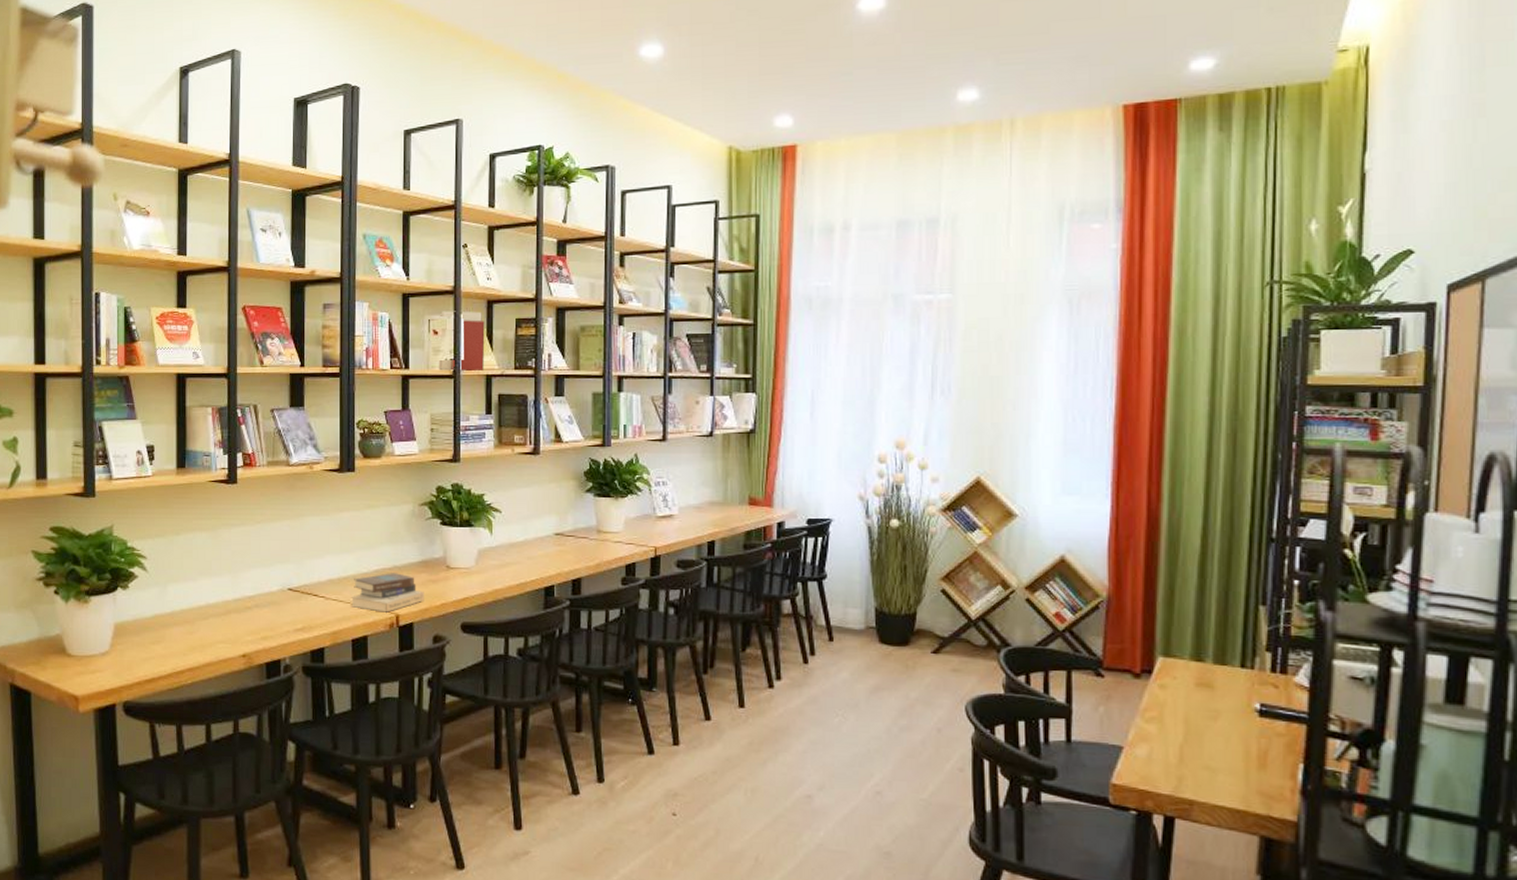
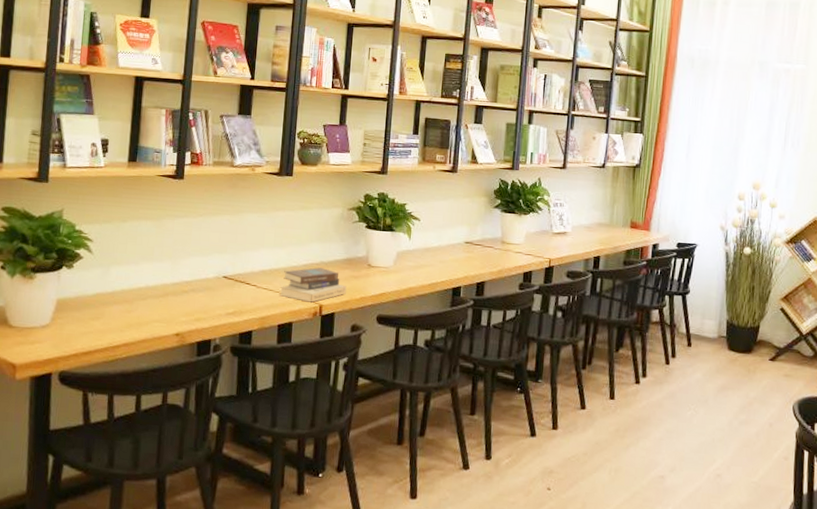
books: present [438,311,485,372] -> none [374,42,419,97]

